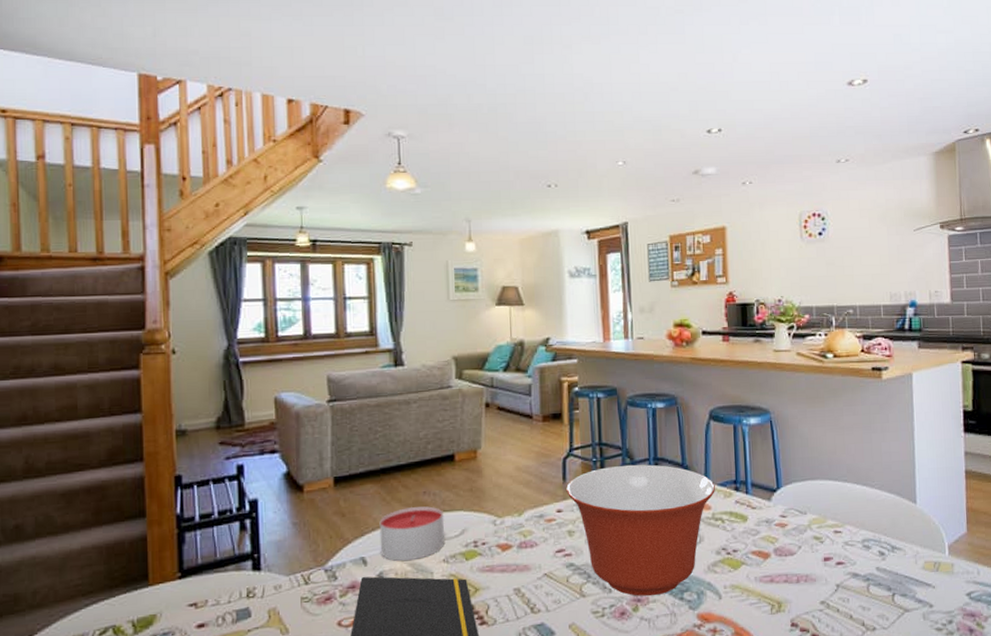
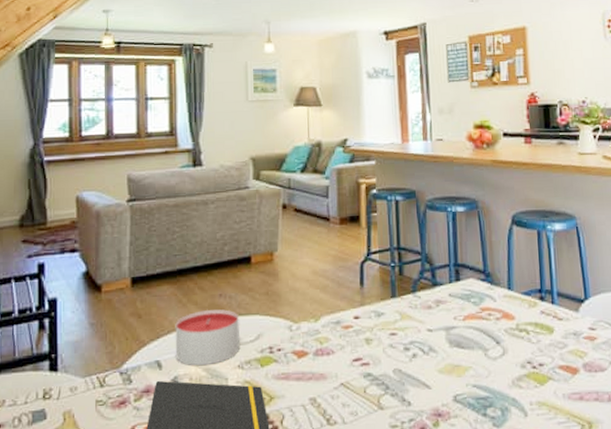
mixing bowl: present [566,464,715,596] -> none [364,270,519,411]

